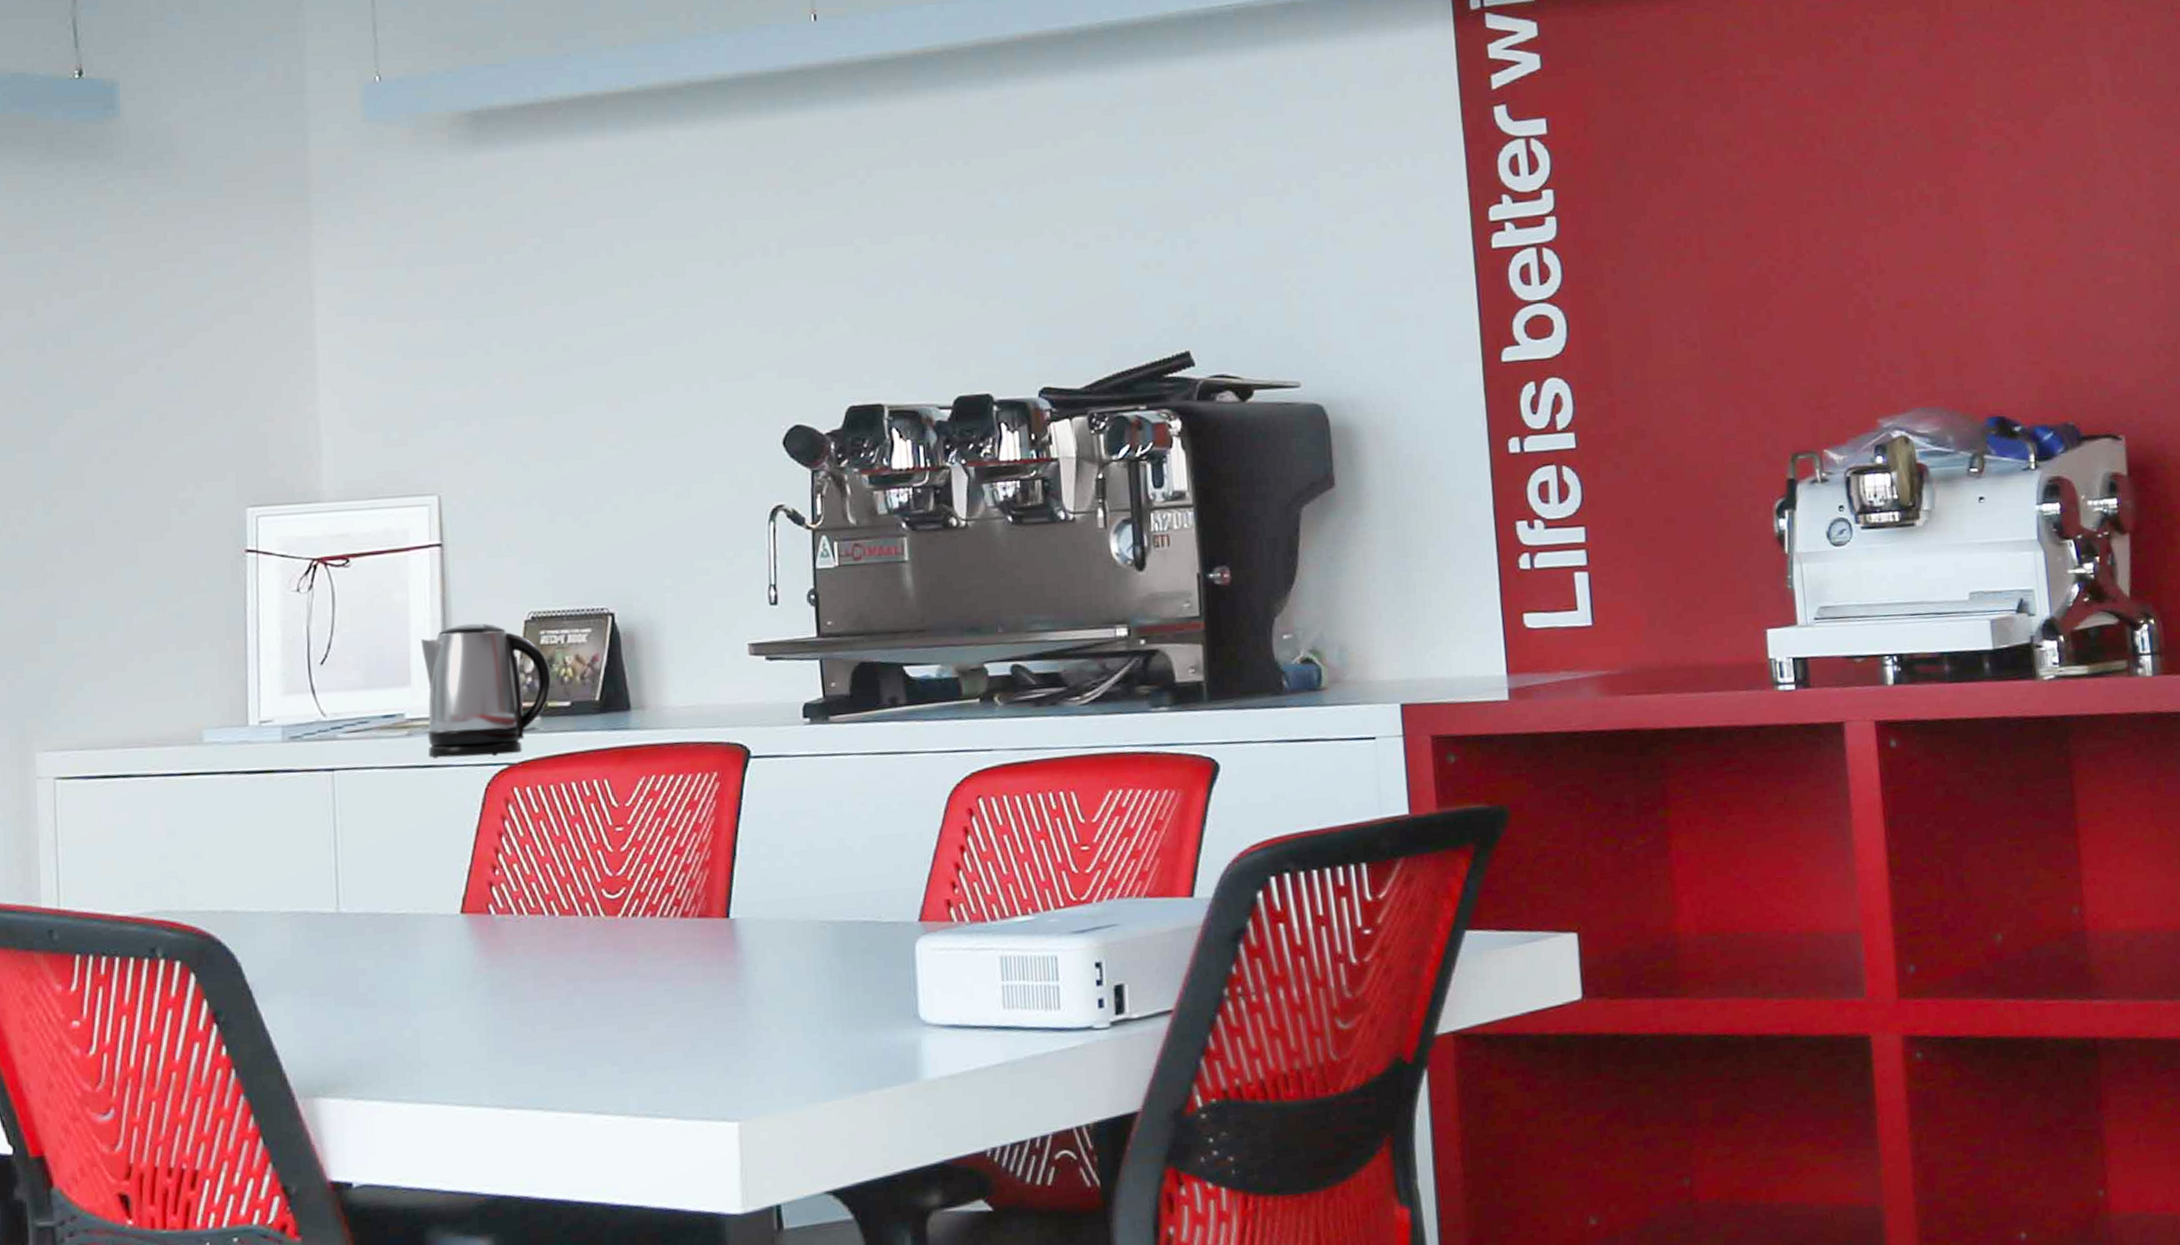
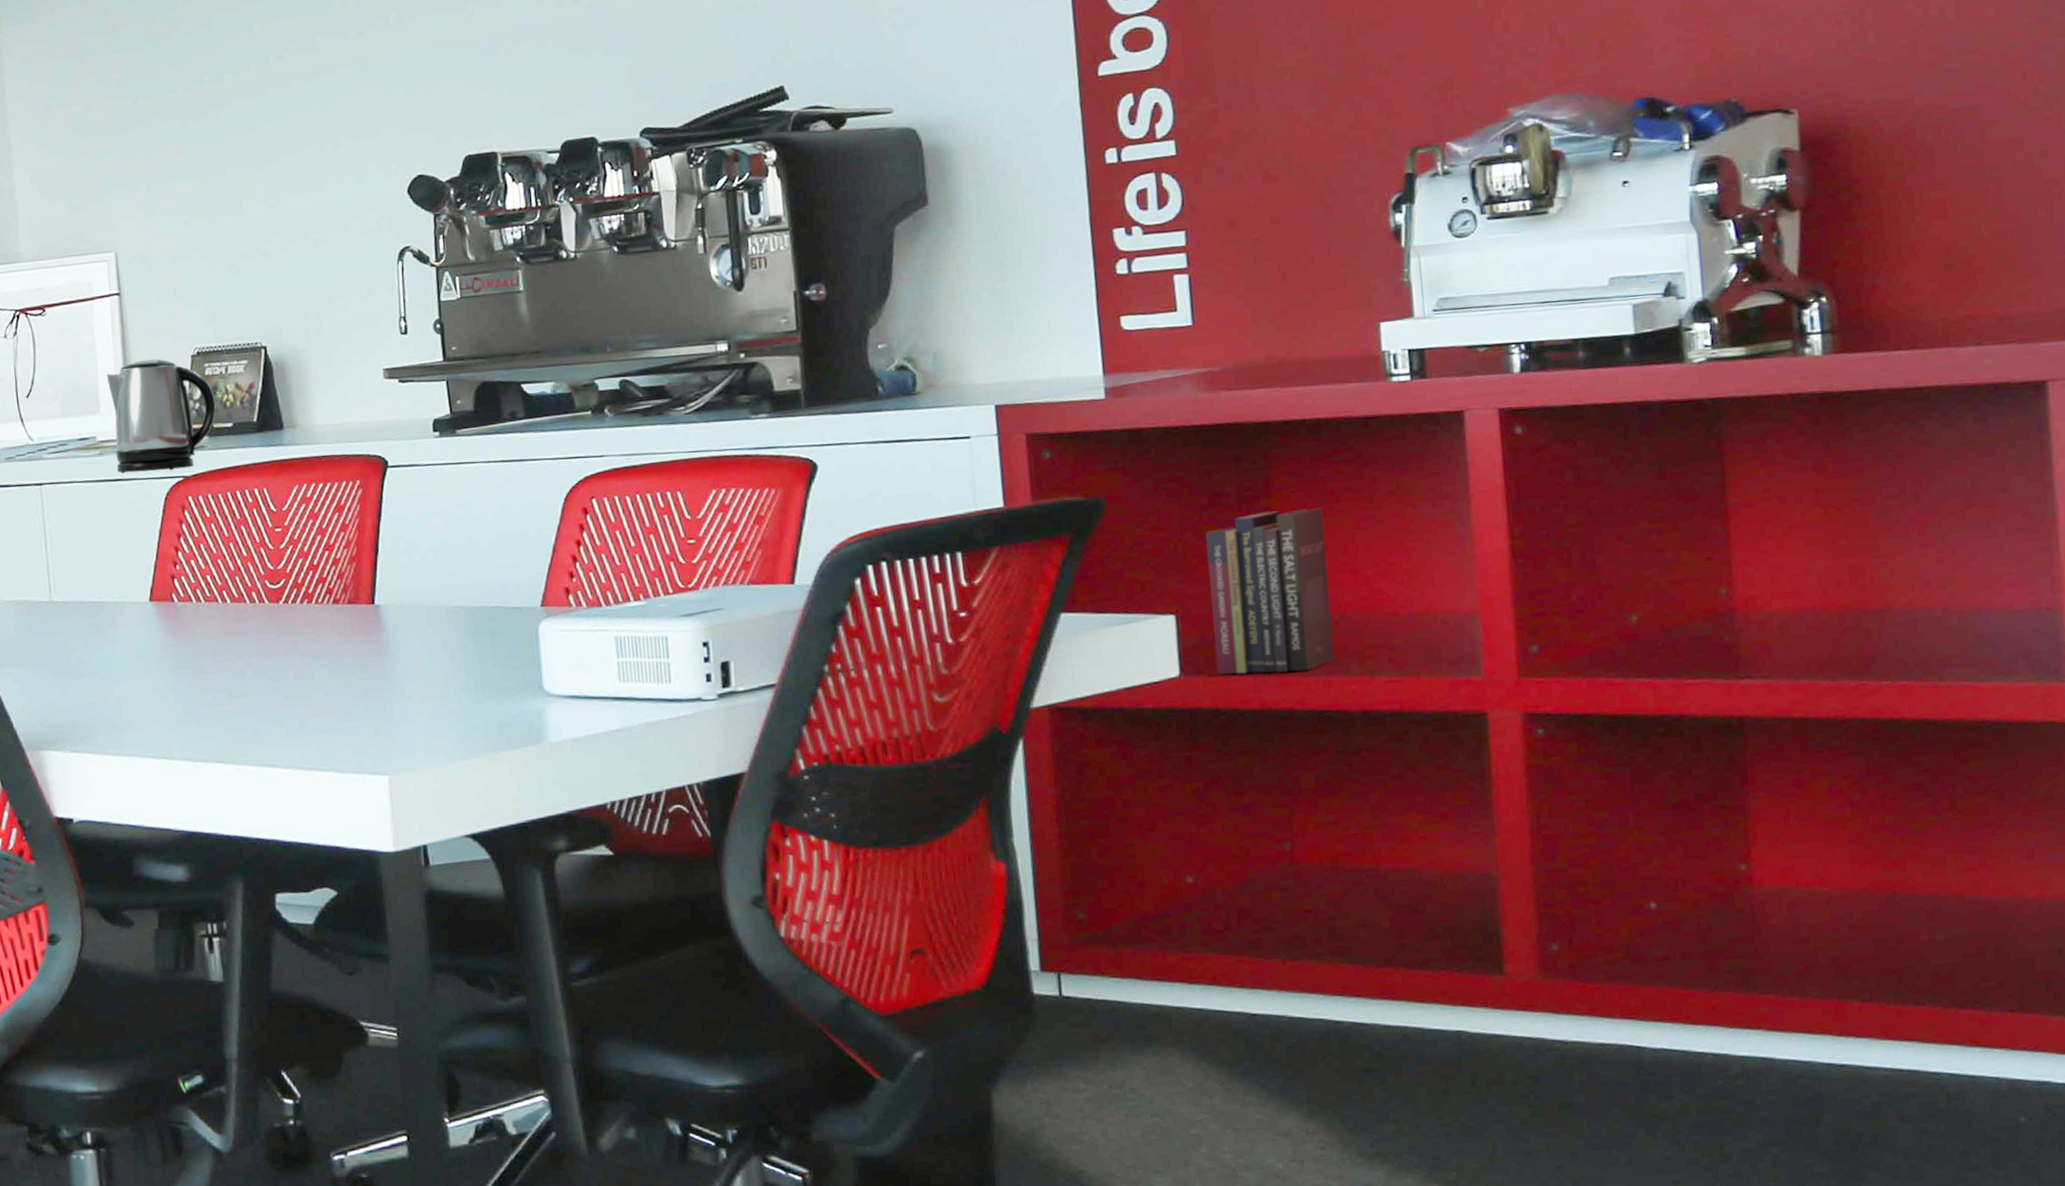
books: none [1606,819,1730,997] -> present [1206,507,1335,675]

